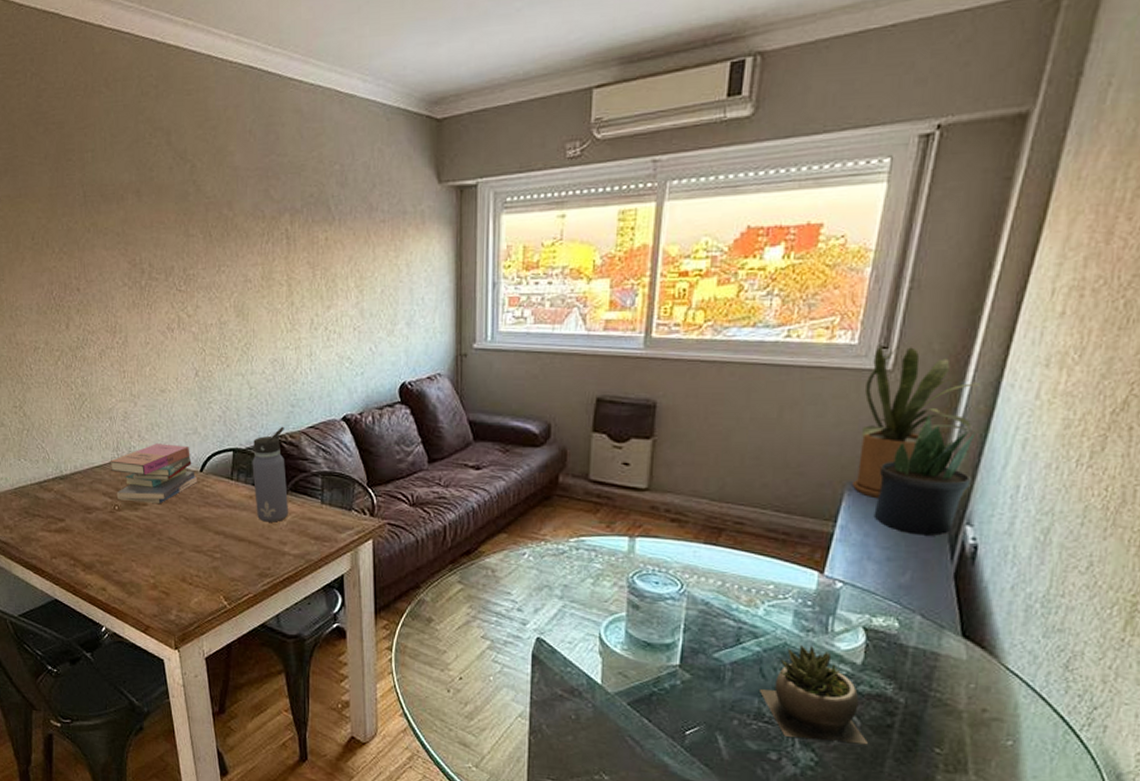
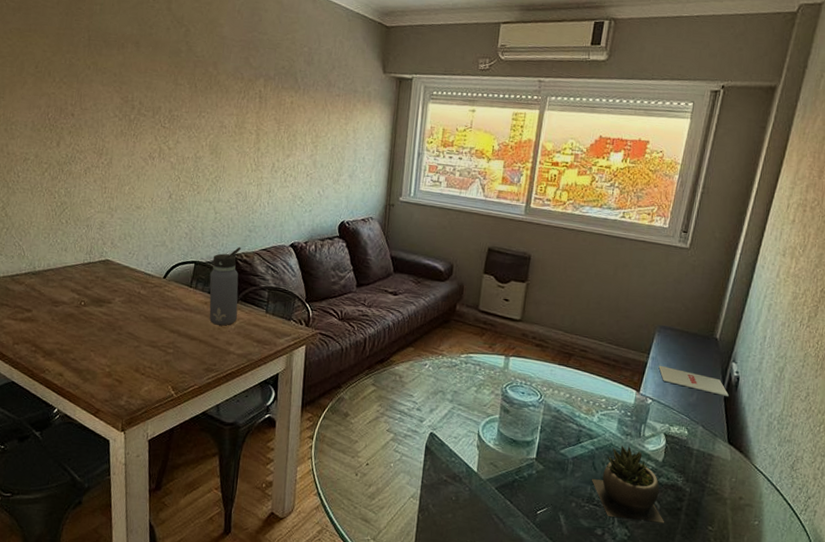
books: present [110,443,198,503] -> none [82,251,161,303]
magazine: none [851,535,961,574] -> present [658,365,729,397]
house plant: present [852,346,980,499] -> none [660,230,744,340]
planter: present [873,413,976,536] -> none [674,281,740,369]

